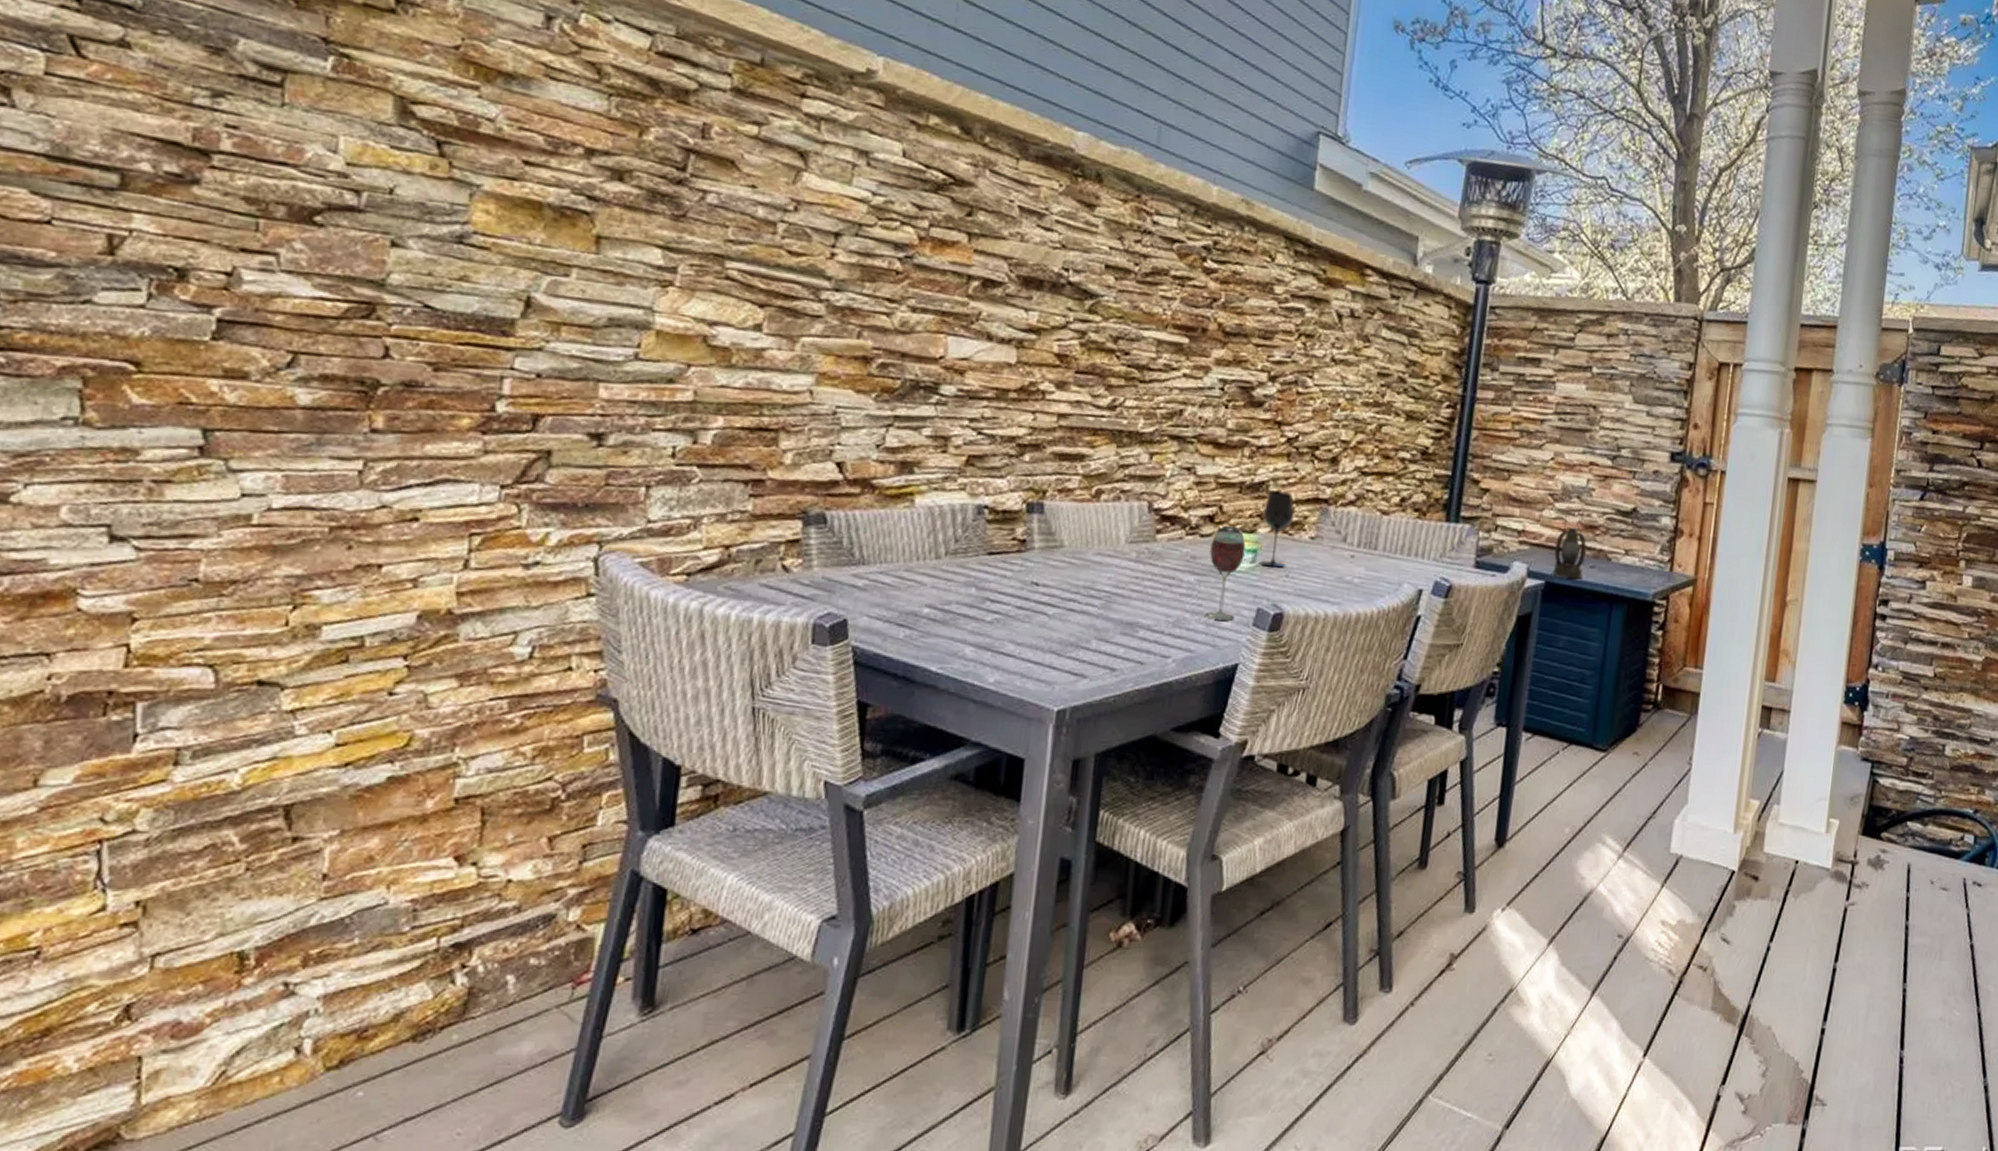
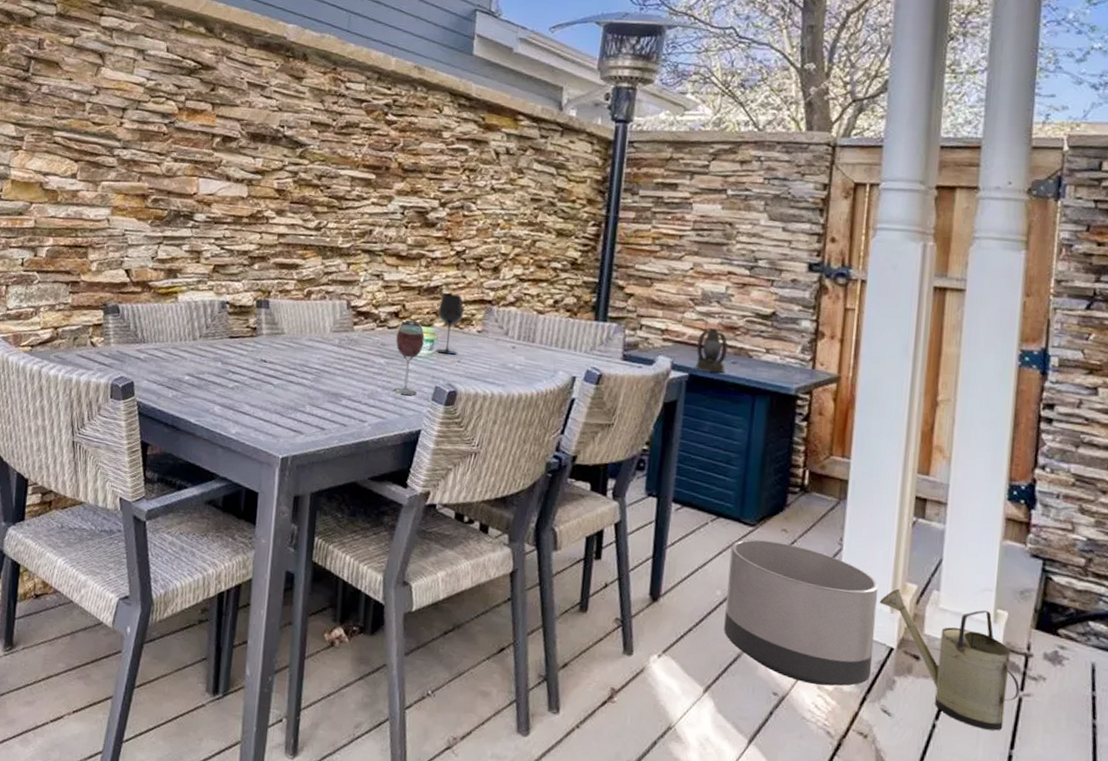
planter: none [1571,766,1724,920] -> present [724,539,879,686]
watering can: none [1723,806,1846,945] -> present [879,588,1020,731]

